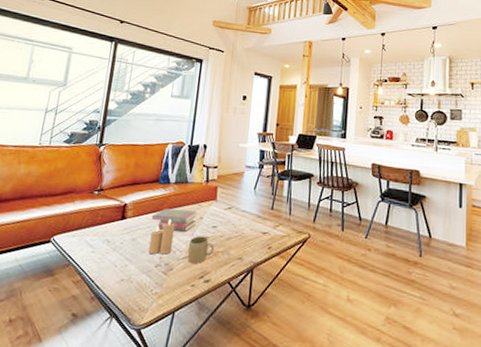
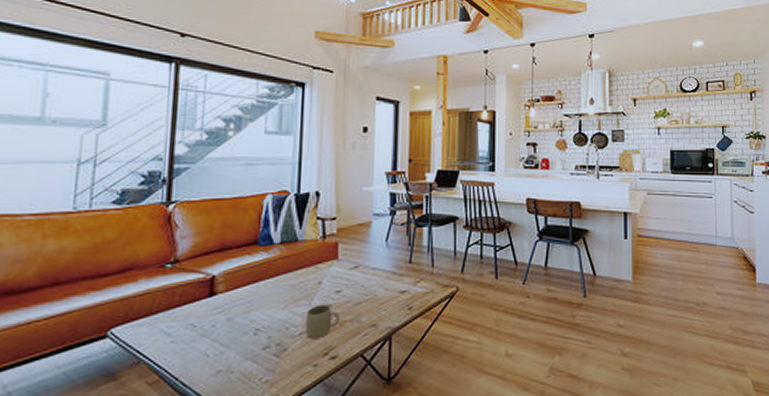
candle: present [148,219,176,255] -> none [252,289,286,335]
books: present [152,208,198,232] -> none [253,275,314,303]

